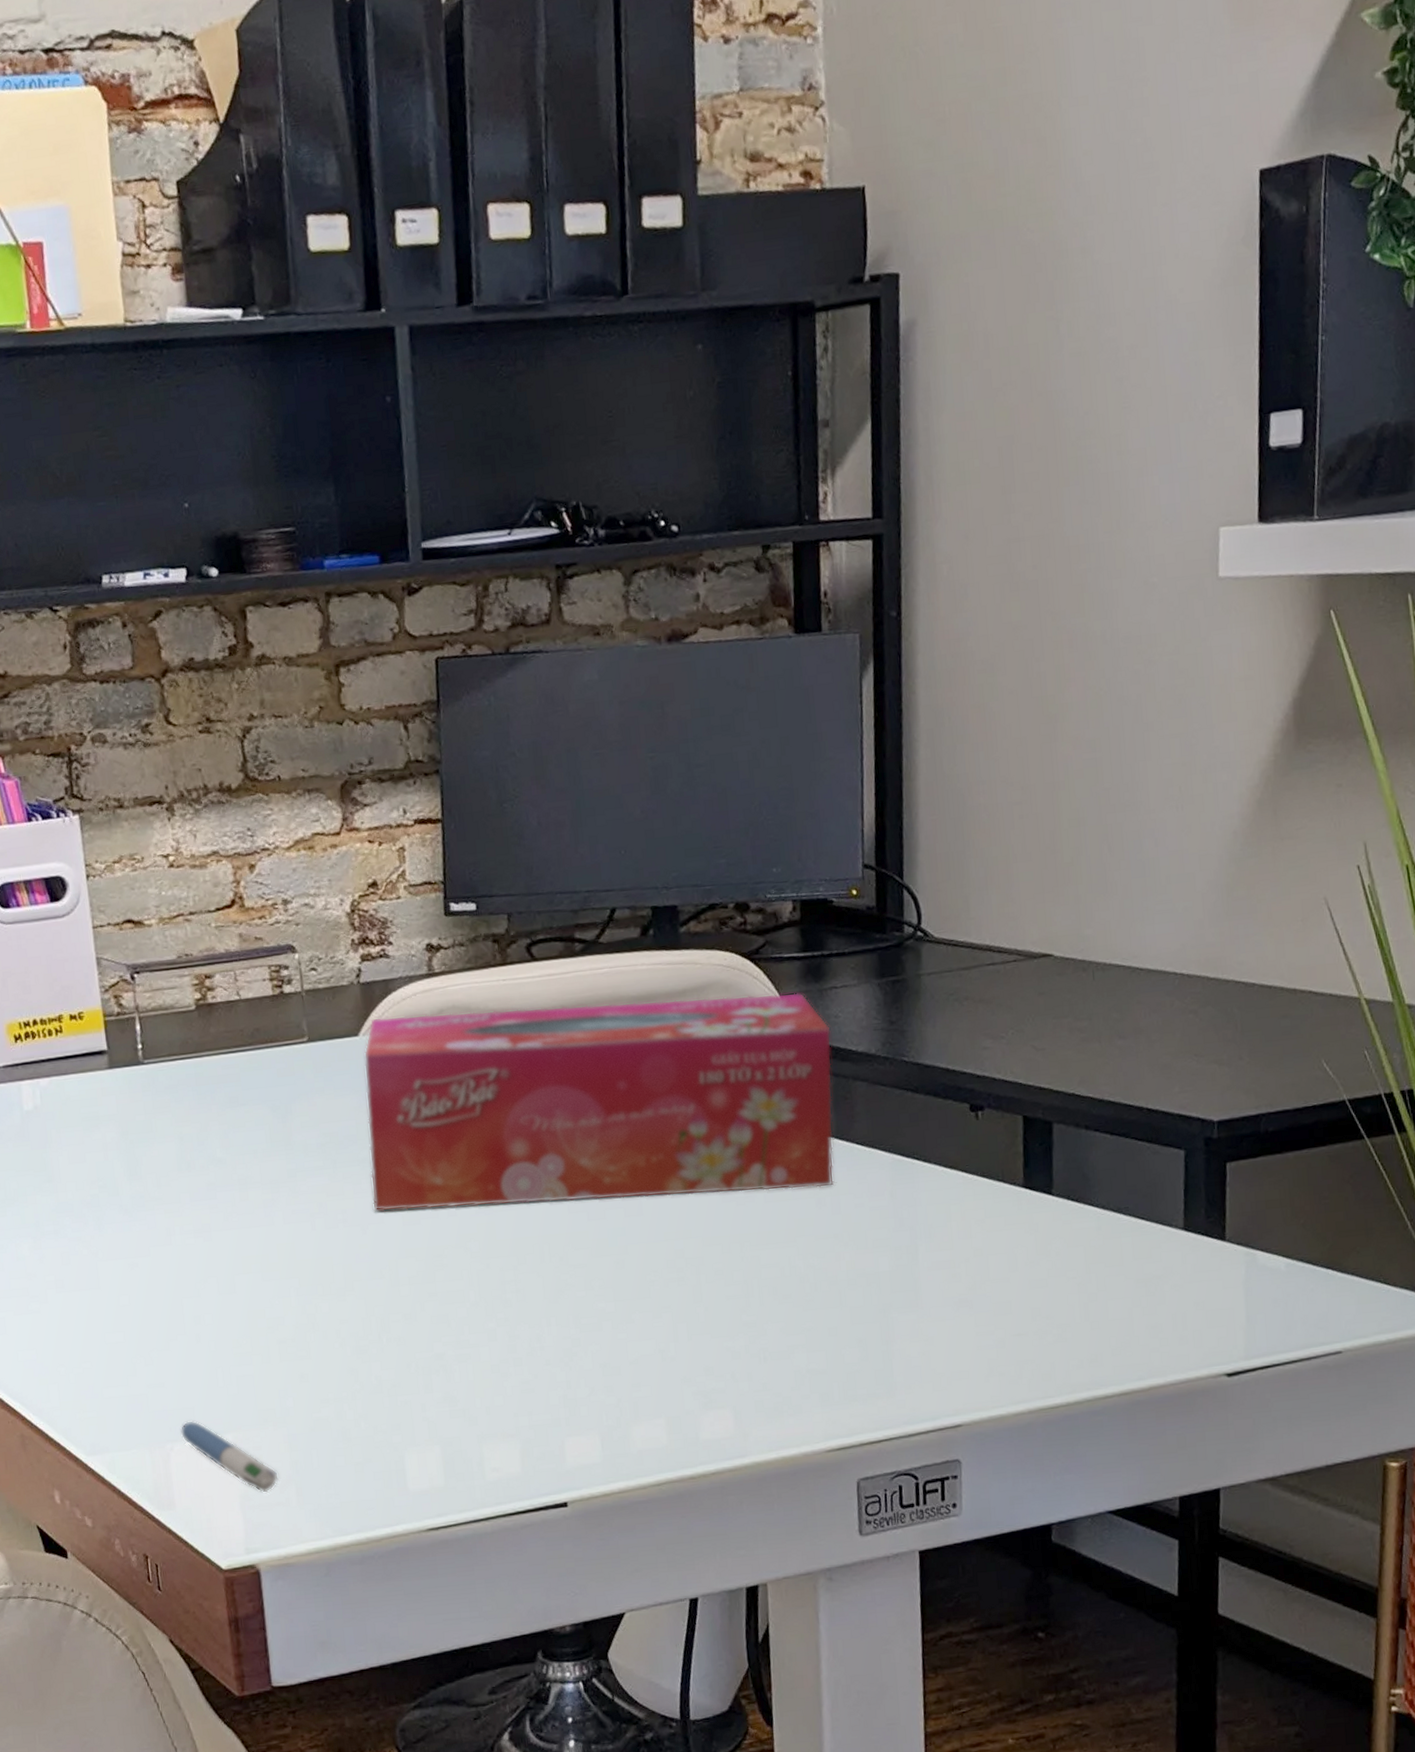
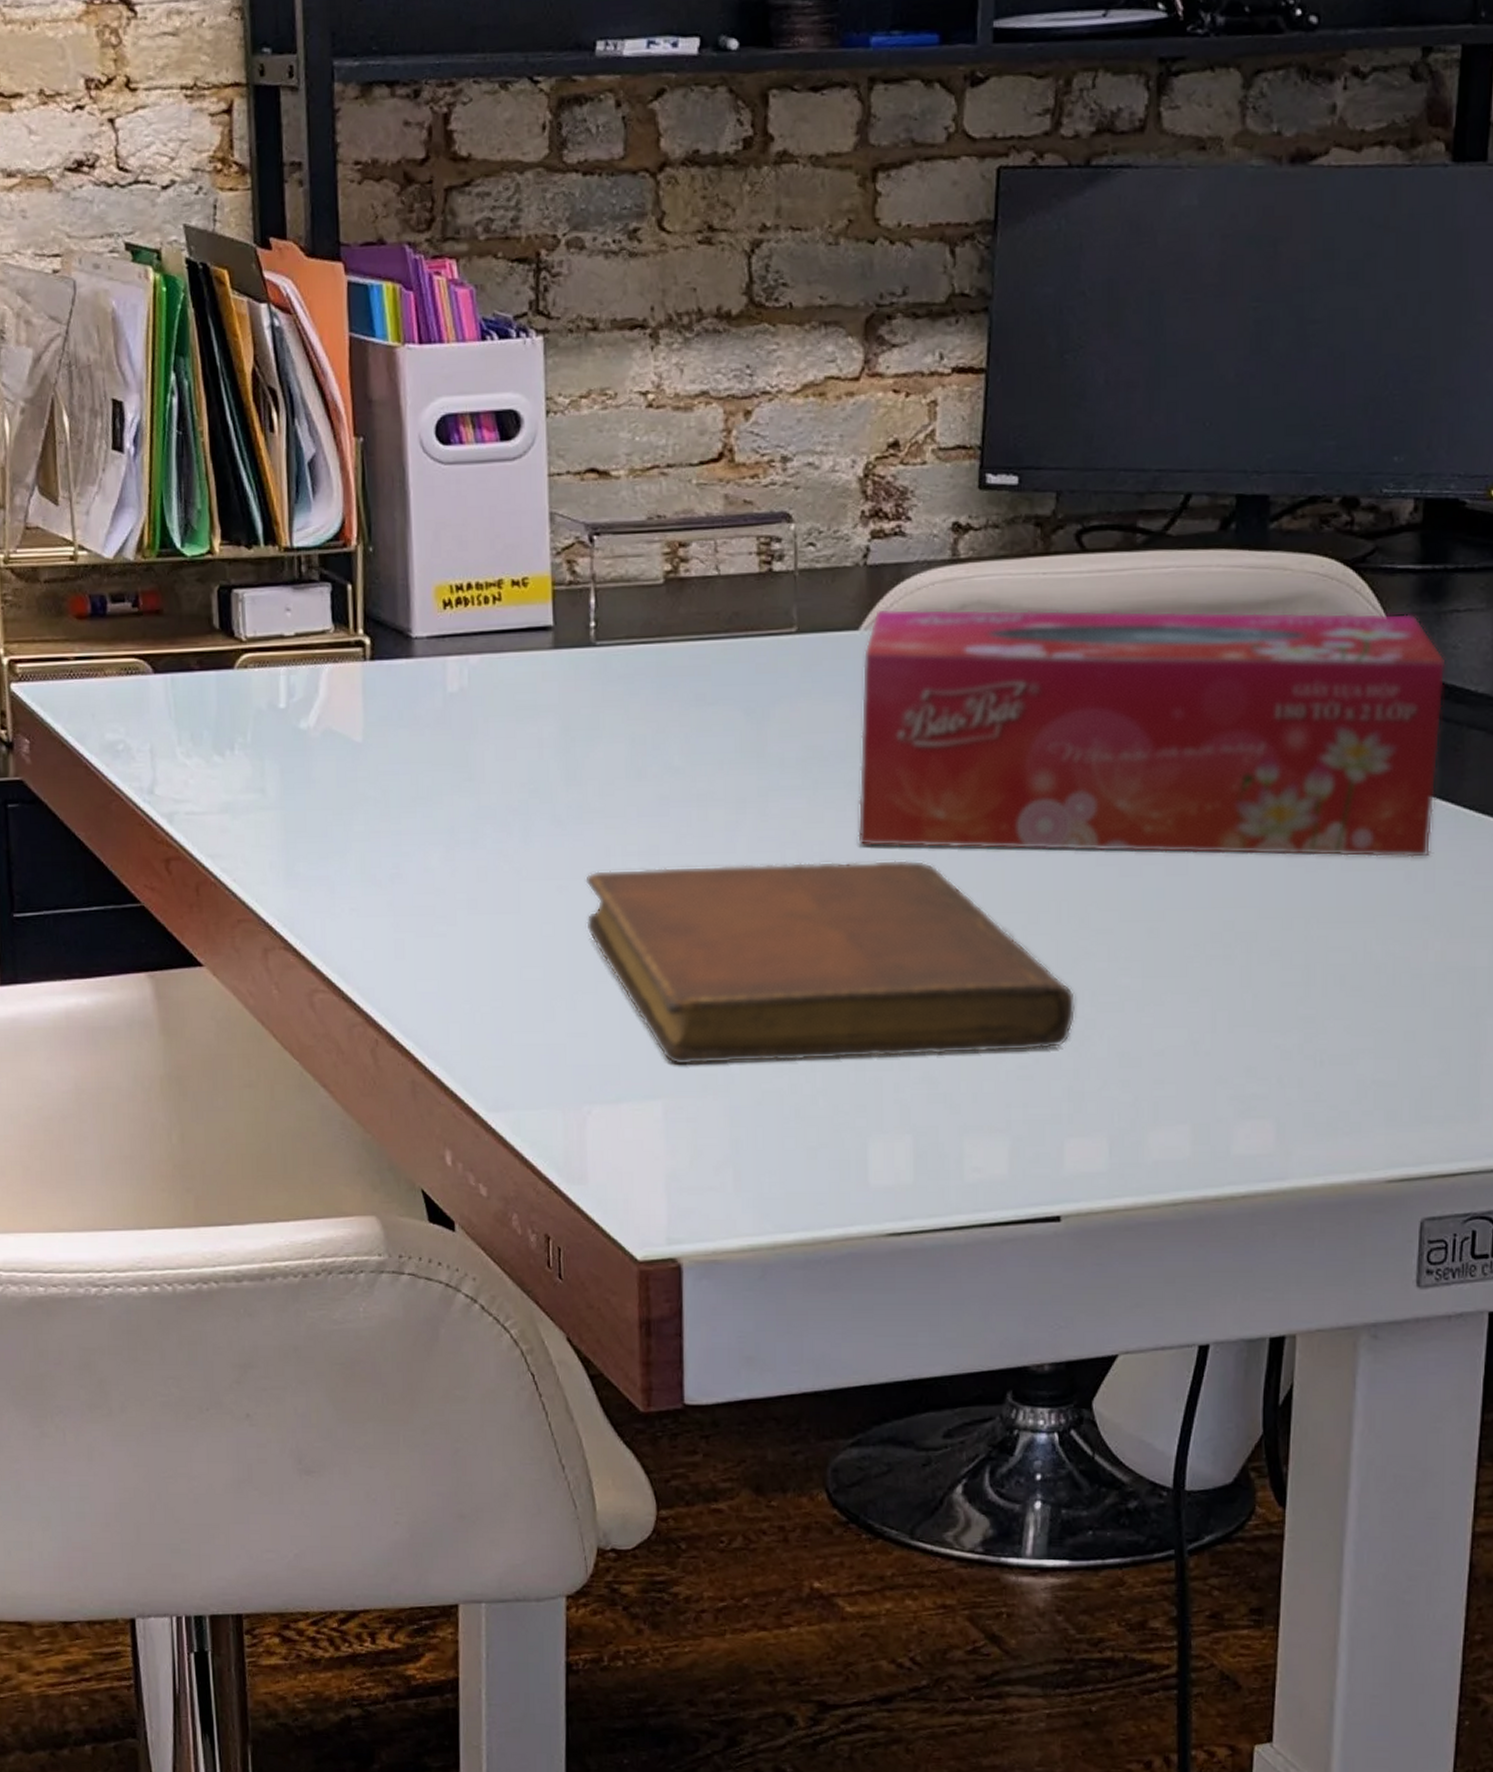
notebook: none [152,1219,564,1404] -> present [585,859,1076,1065]
pen: present [180,1420,279,1493] -> none [601,1080,714,1174]

